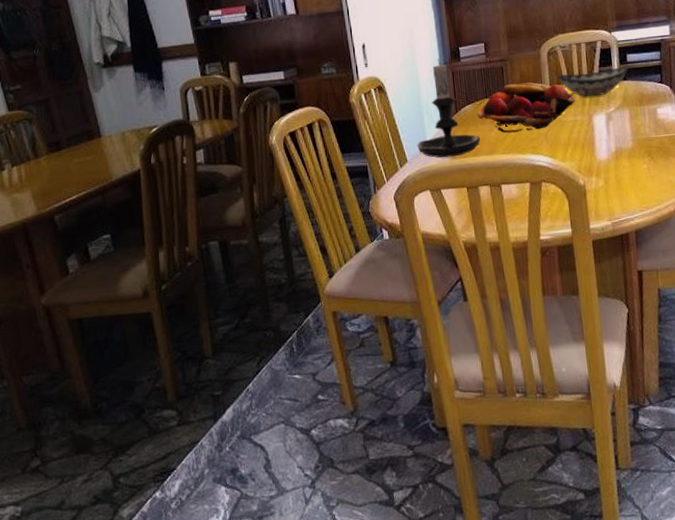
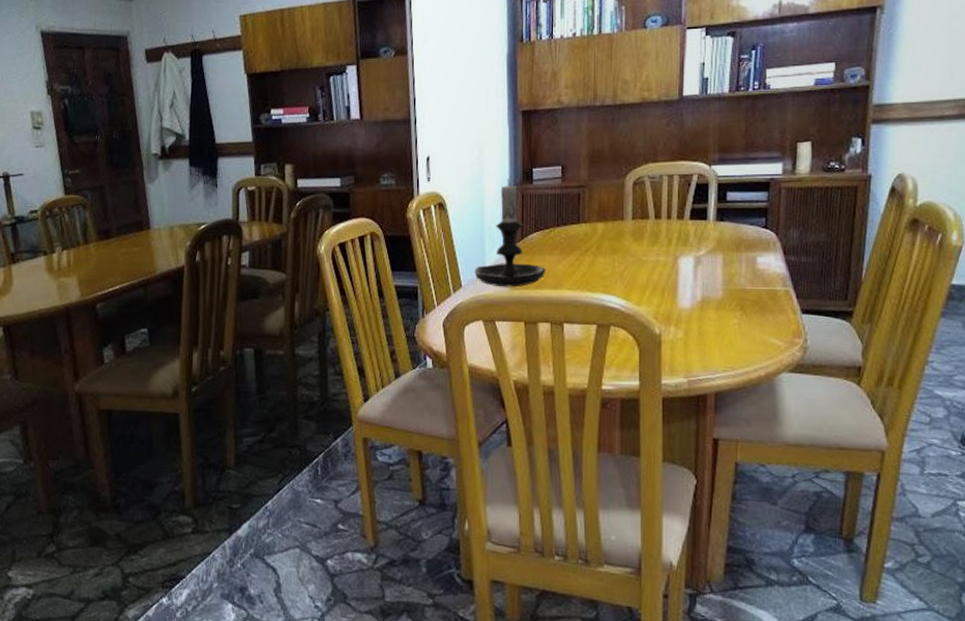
fruit basket: present [477,82,576,133] -> none [545,214,661,268]
decorative bowl: present [557,66,629,97] -> none [641,205,728,236]

